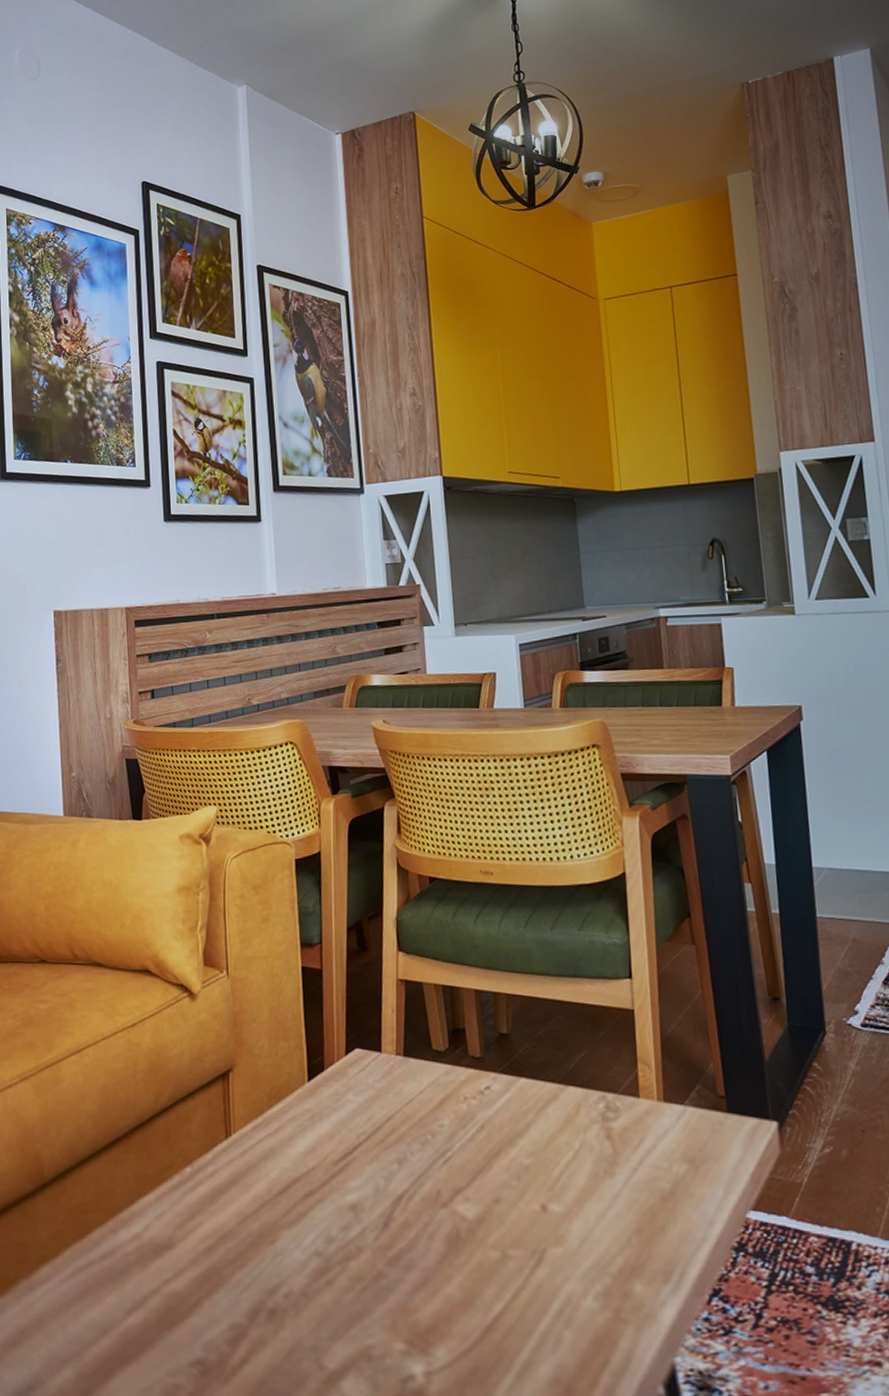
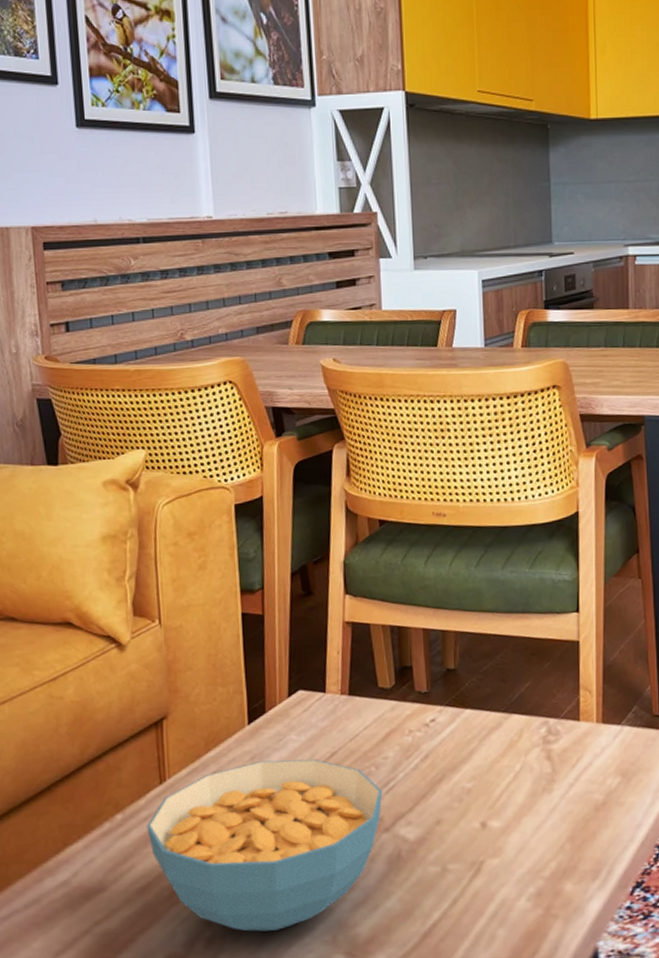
cereal bowl: none [213,1121,440,1308] -> present [146,759,383,932]

